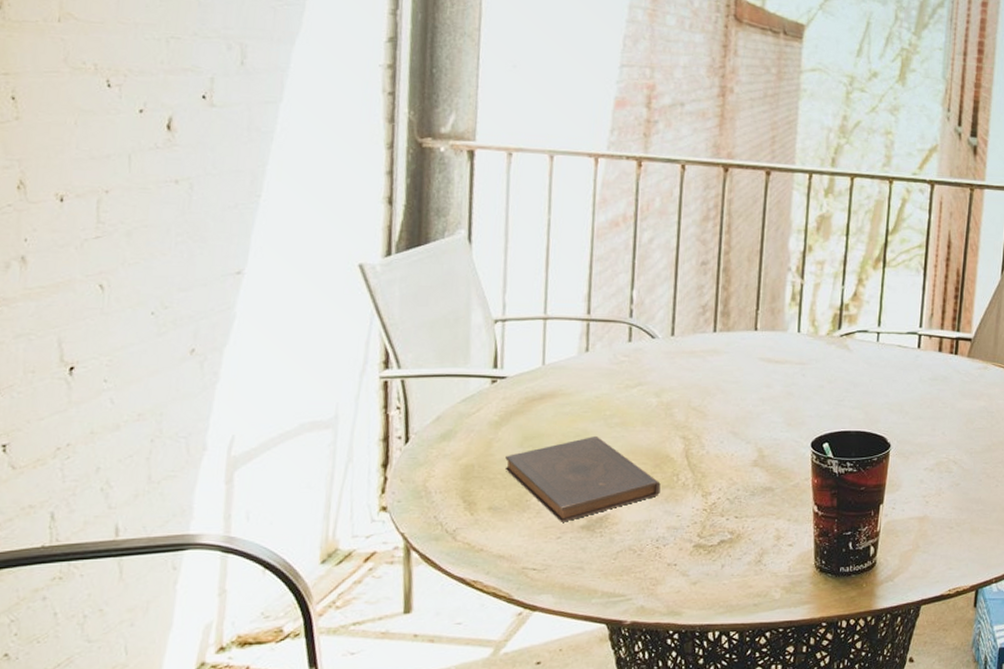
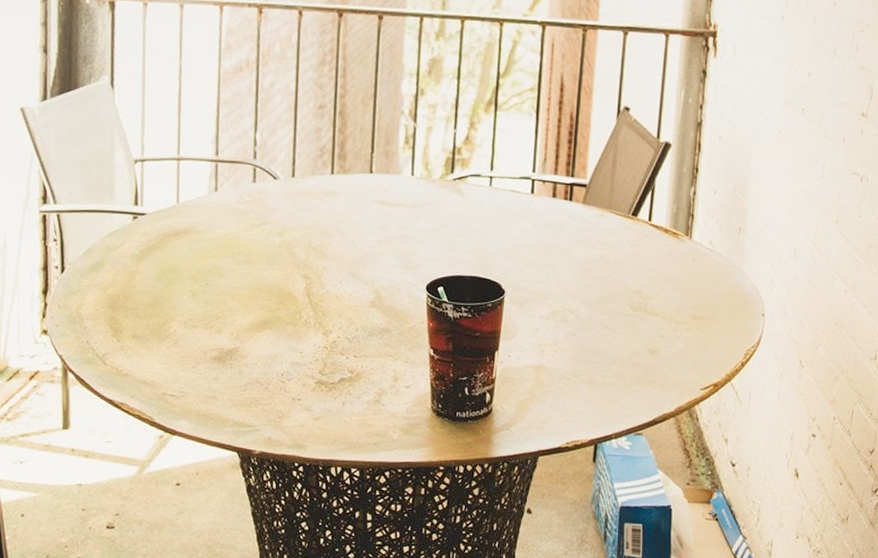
book: present [504,435,661,522] -> none [146,271,285,353]

